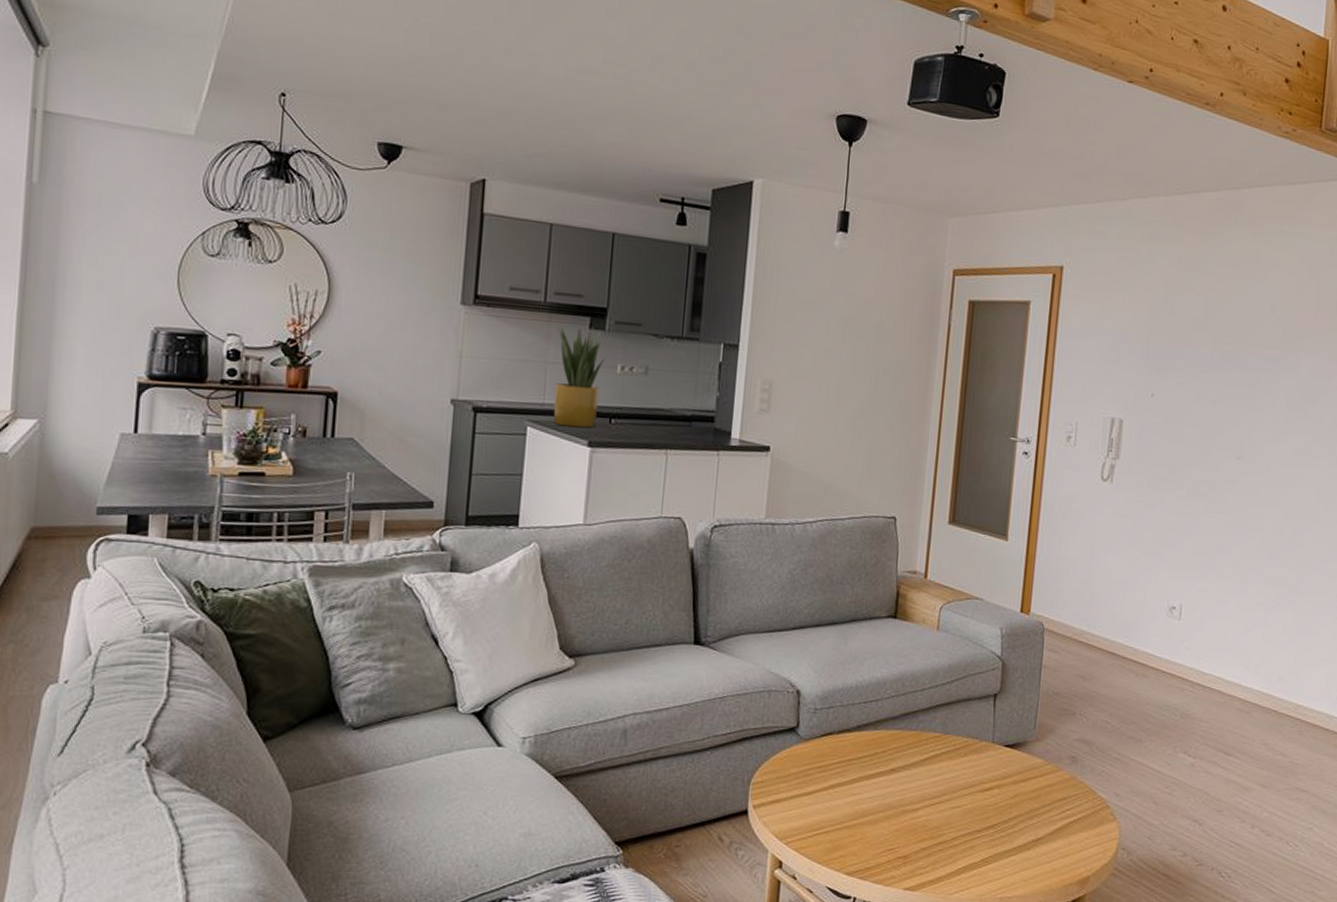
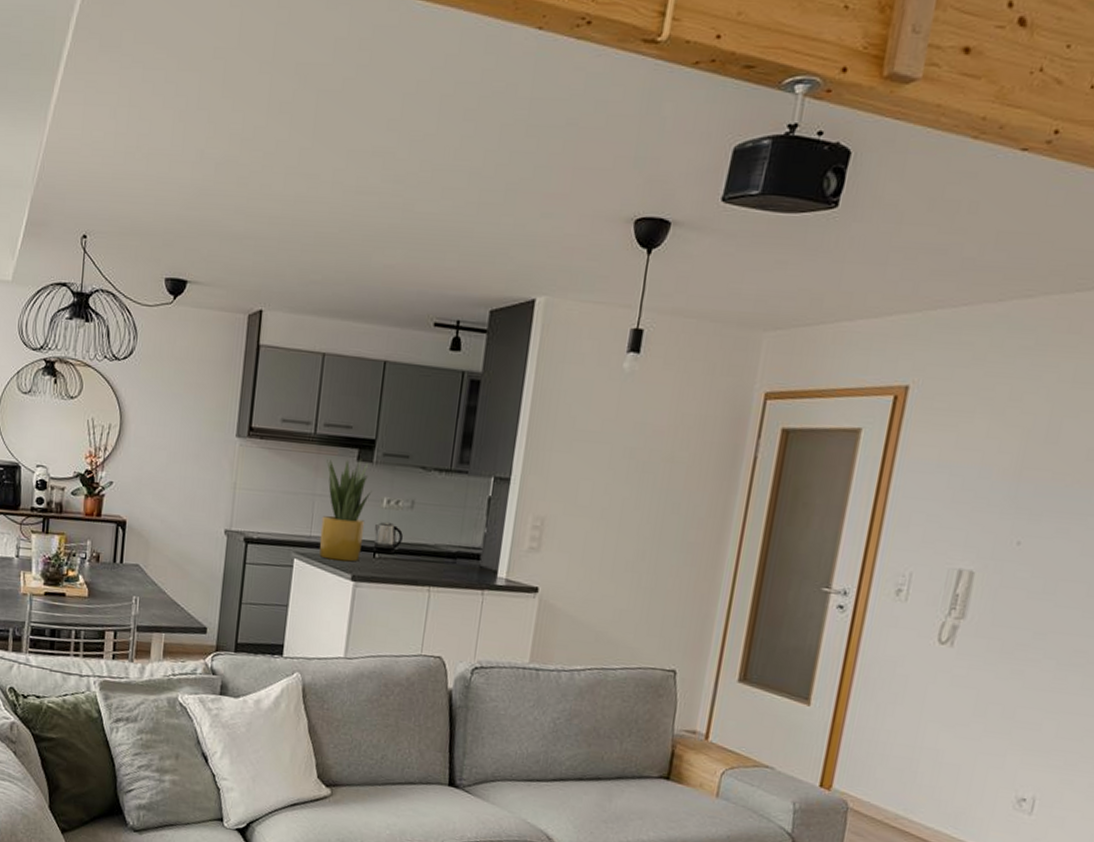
kettle: none [608,387,639,420] -> present [372,521,404,555]

